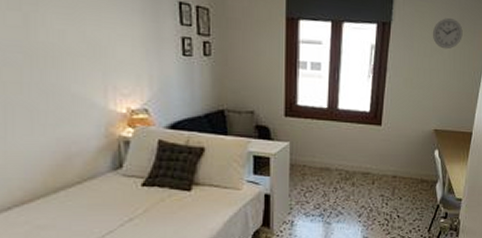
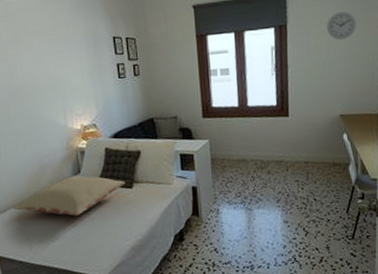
pillow: none [22,171,182,221] -> present [13,175,125,217]

